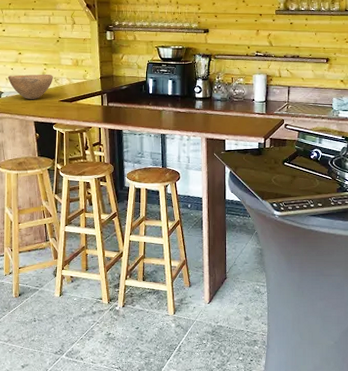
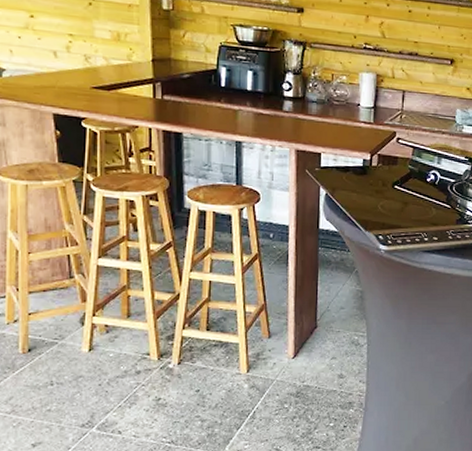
bowl: present [7,74,53,100] -> none [12,46,83,84]

